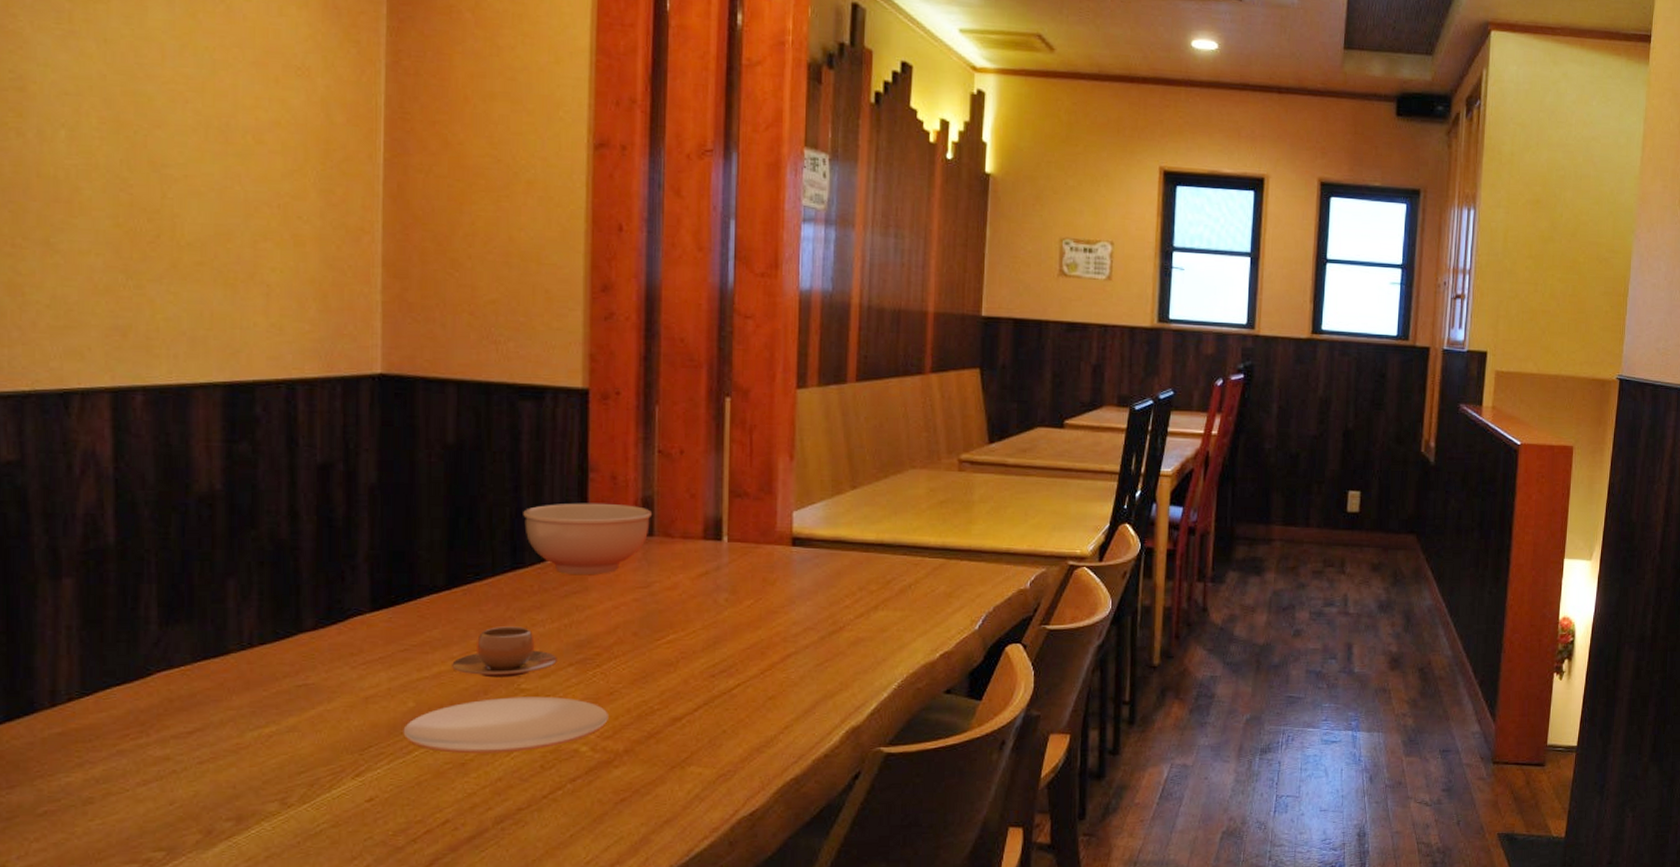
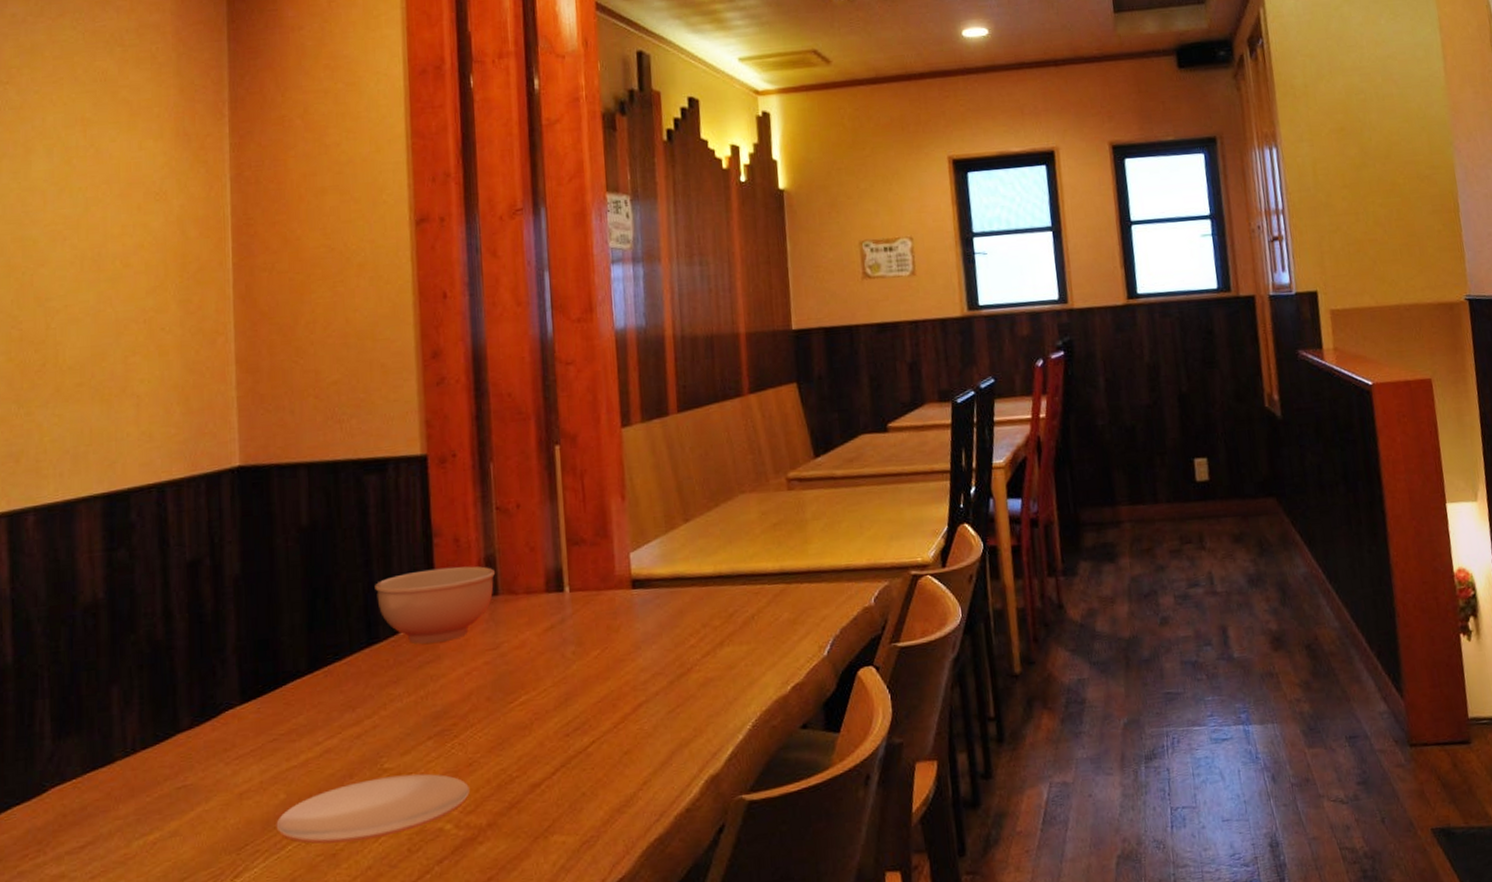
teacup: present [450,626,559,678] -> none [317,703,418,760]

